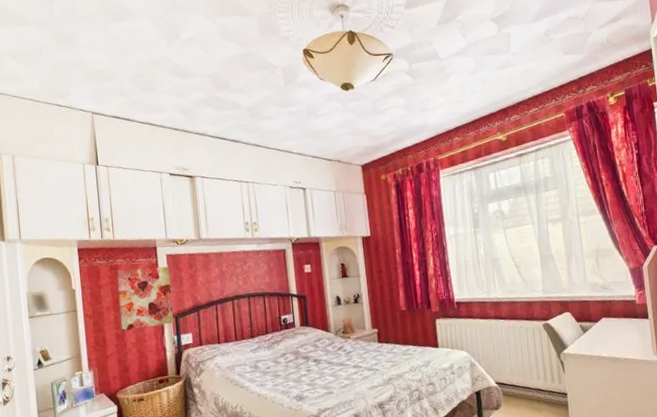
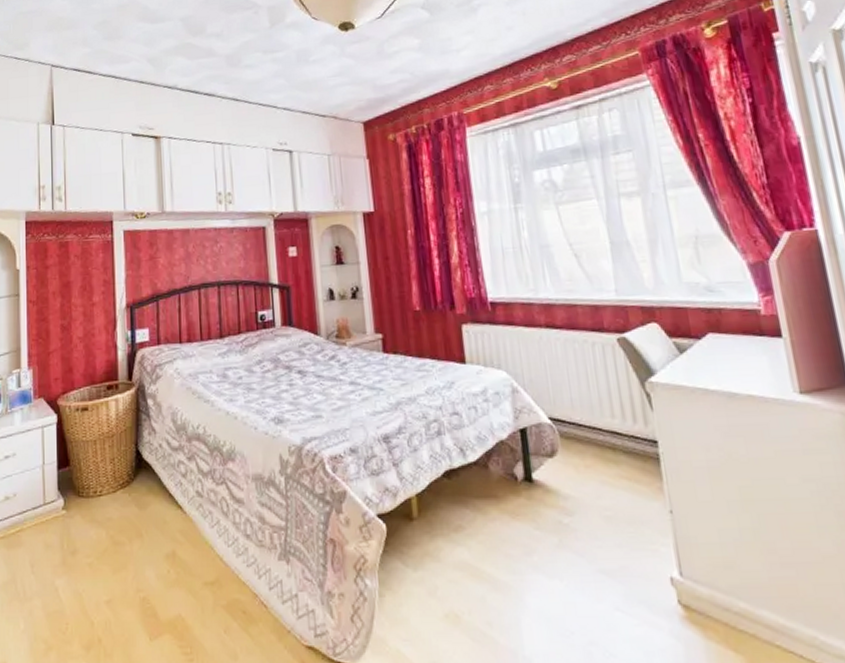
wall art: present [116,266,174,332] -> none [66,244,129,323]

